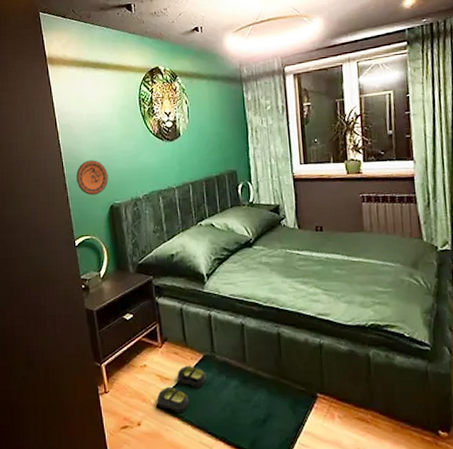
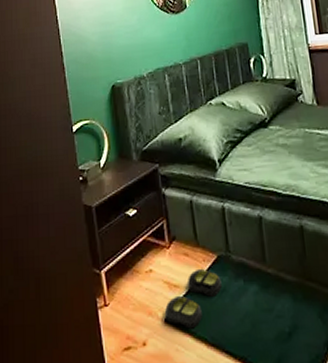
decorative plate: present [76,160,108,196] -> none [75,36,110,75]

